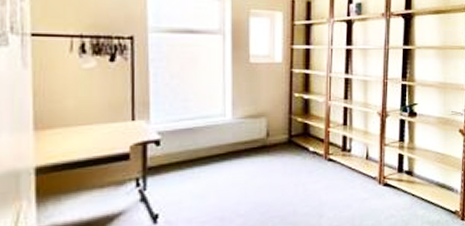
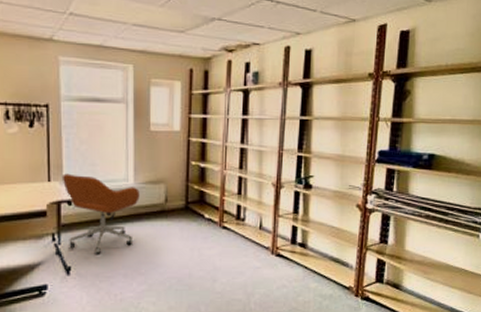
office chair: none [148,111,238,198] -> present [61,173,140,254]

